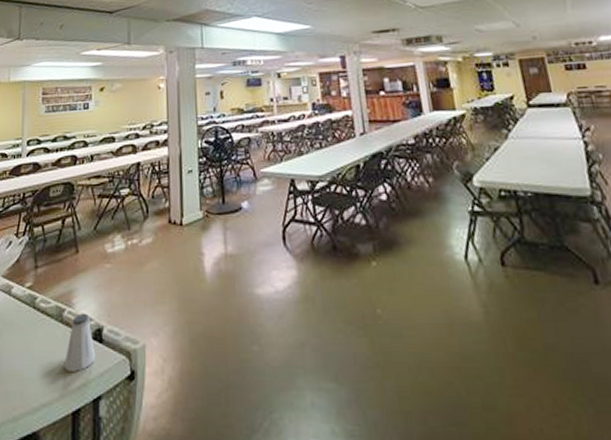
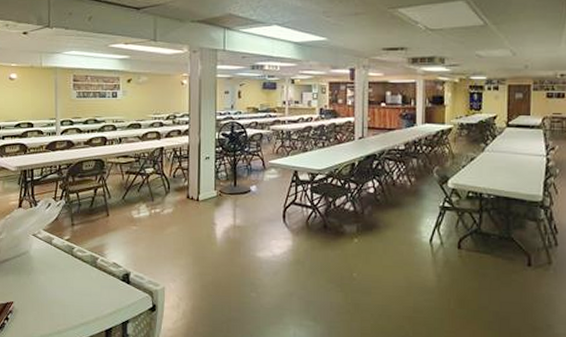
saltshaker: present [64,313,96,372] -> none [98,261,124,303]

